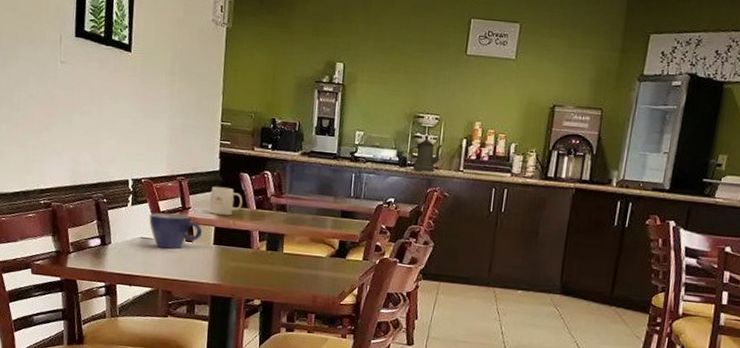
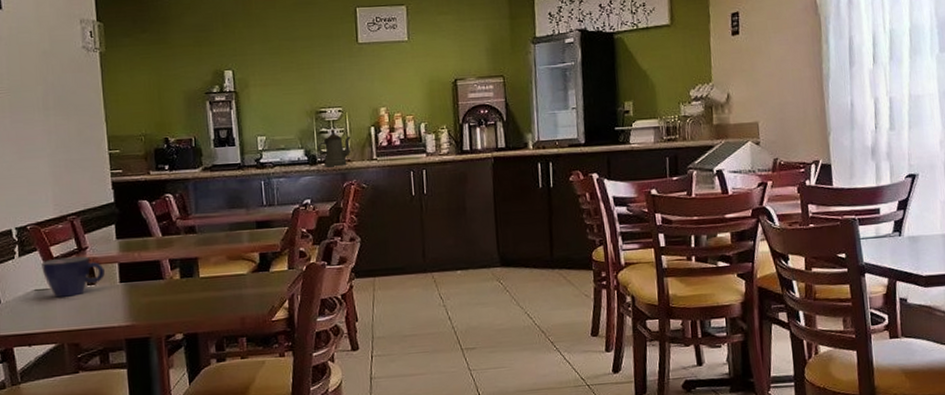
mug: present [209,186,243,216] -> none [108,218,146,250]

